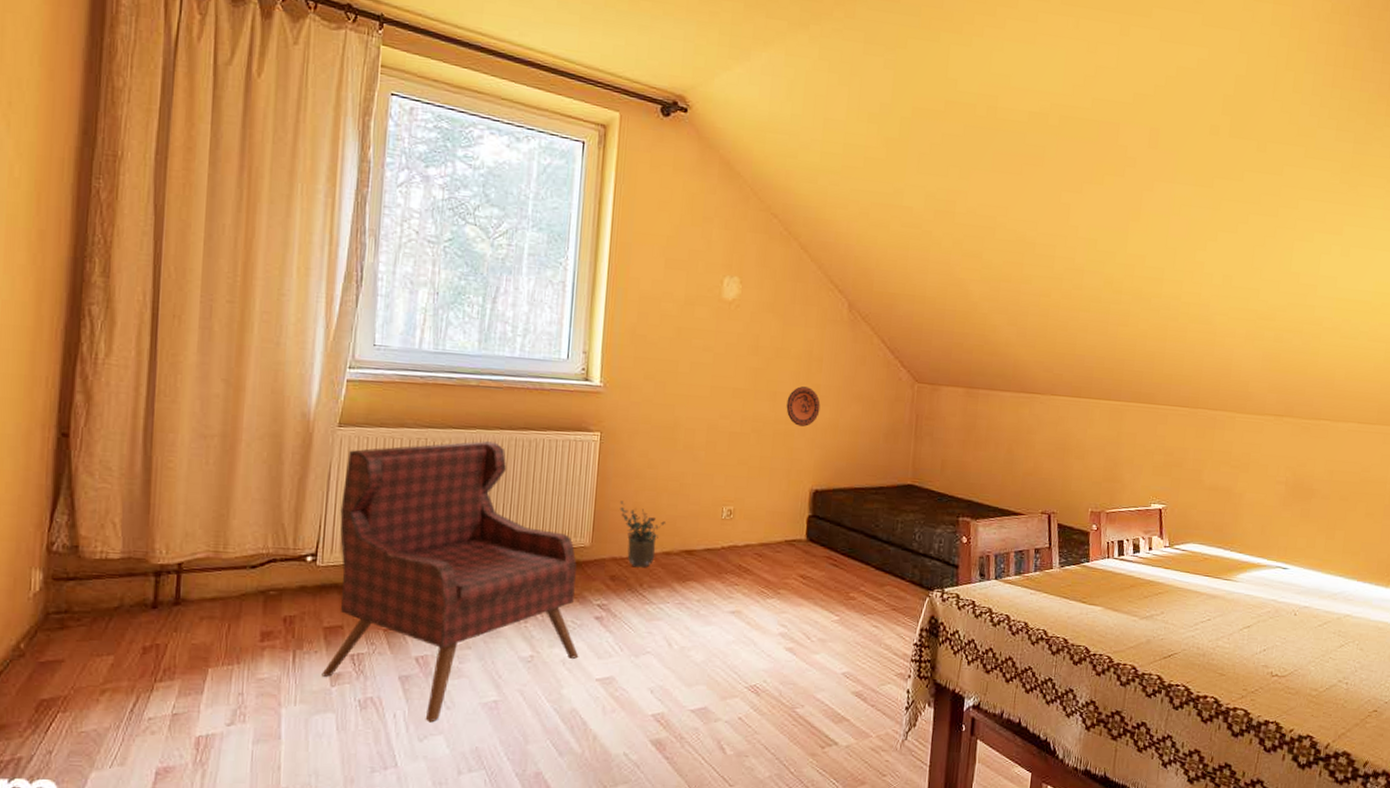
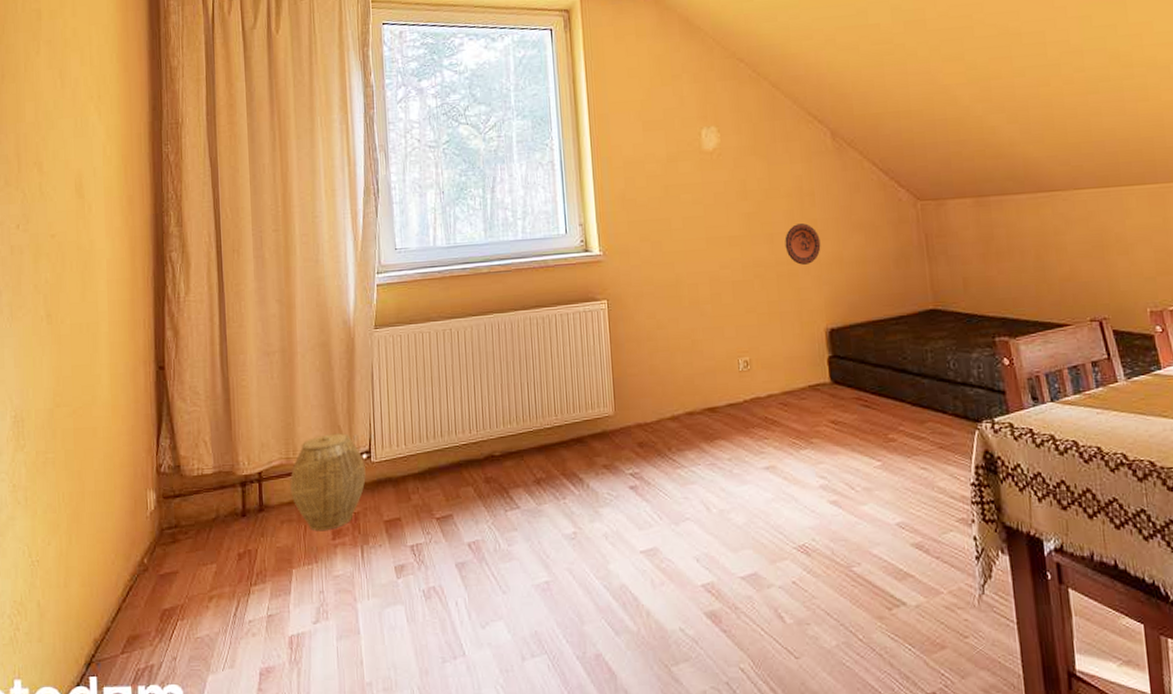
woven basket: none [215,531,309,631] -> present [290,433,366,530]
armchair: present [321,441,579,721] -> none [385,324,620,607]
potted plant: present [620,500,667,568] -> none [636,365,685,432]

